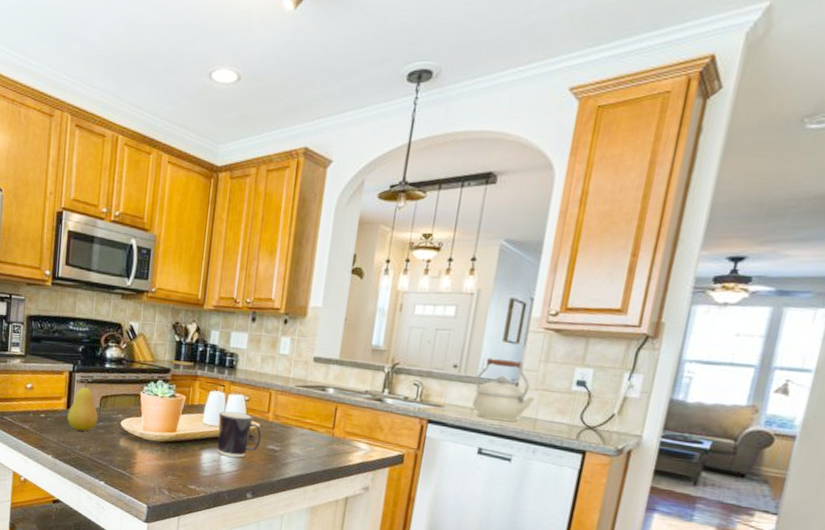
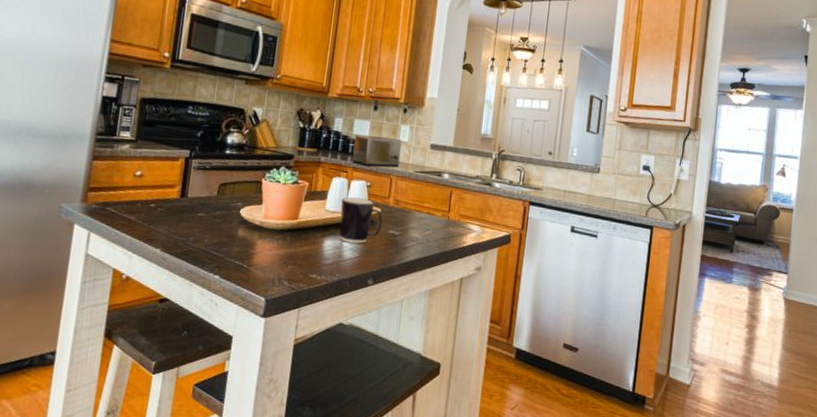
fruit: present [67,380,99,432] -> none [180,167,216,222]
toaster: none [230,348,283,382] -> present [352,135,402,168]
kettle: present [472,357,535,422] -> none [565,146,613,203]

